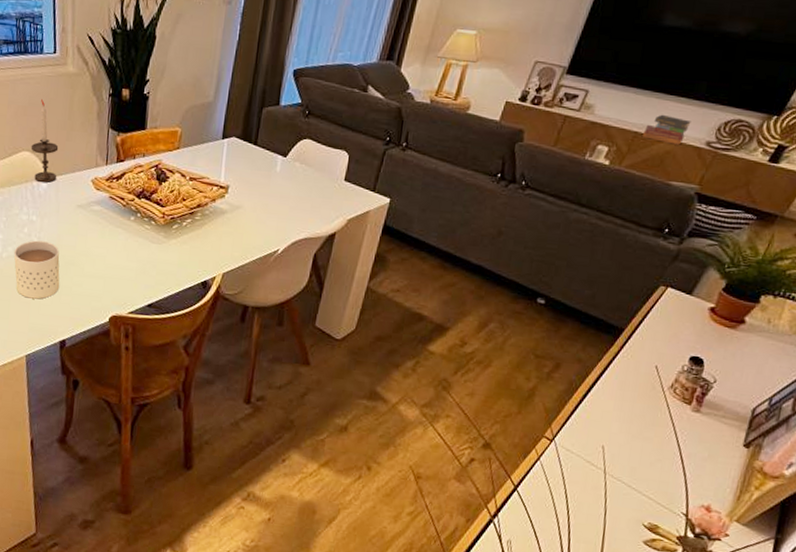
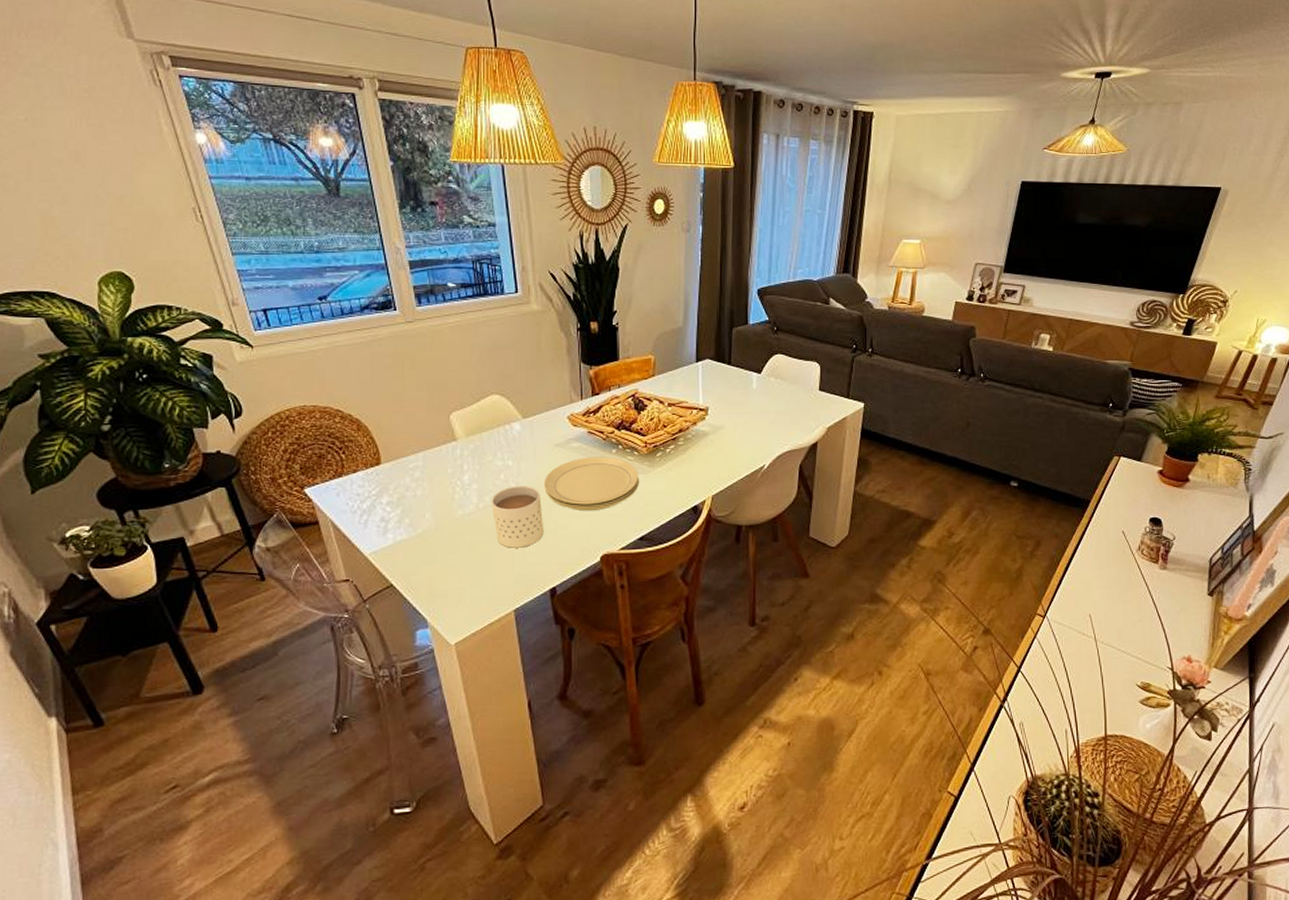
candlestick: present [30,98,59,183] -> none [500,339,531,425]
plate: none [63,221,154,274] -> present [543,456,640,512]
books: present [641,114,691,145] -> none [1076,301,1115,327]

